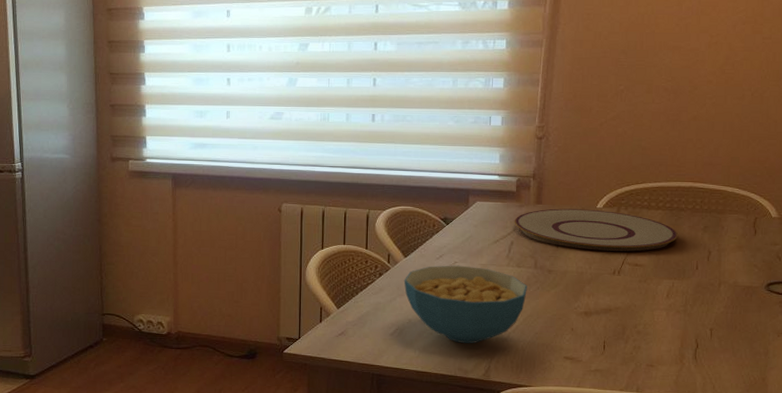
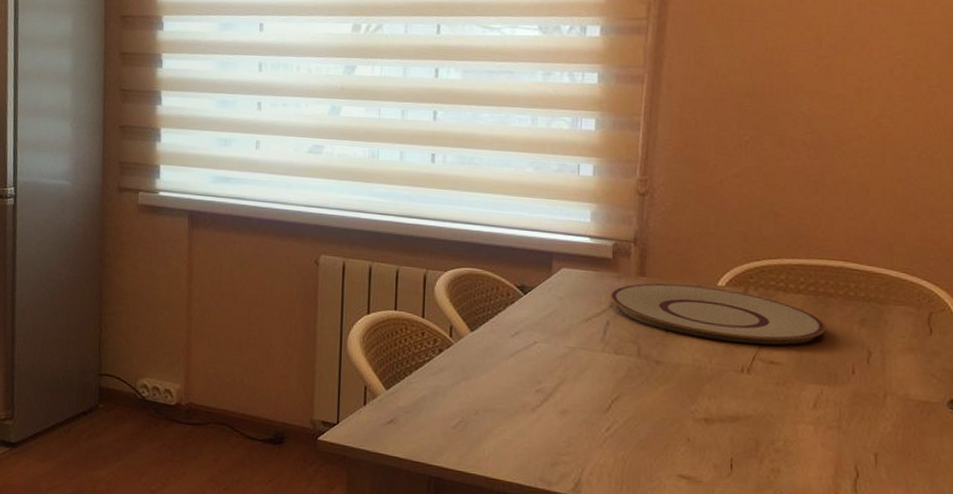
cereal bowl: present [404,265,527,344] -> none [469,344,628,448]

